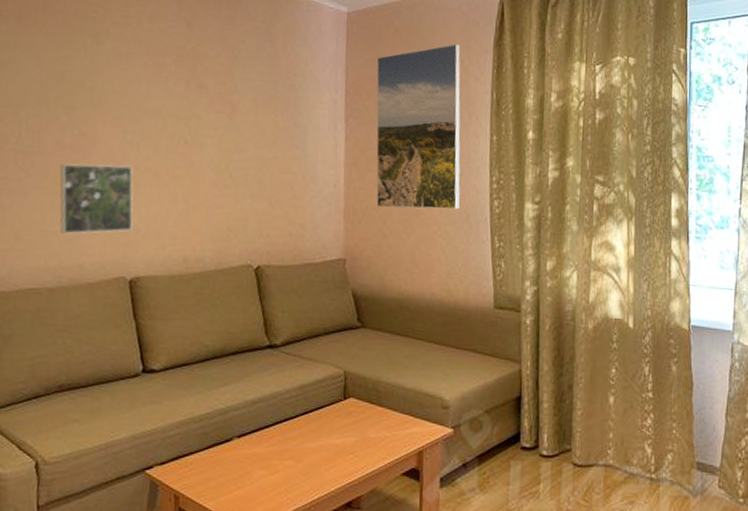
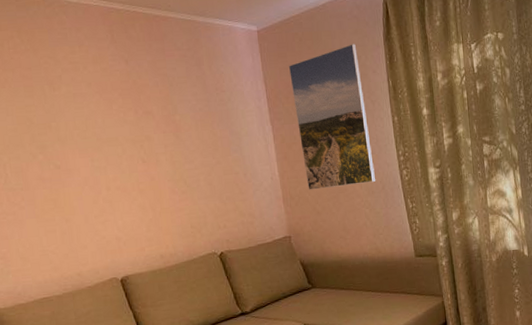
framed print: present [59,163,133,234] -> none [45,187,114,251]

